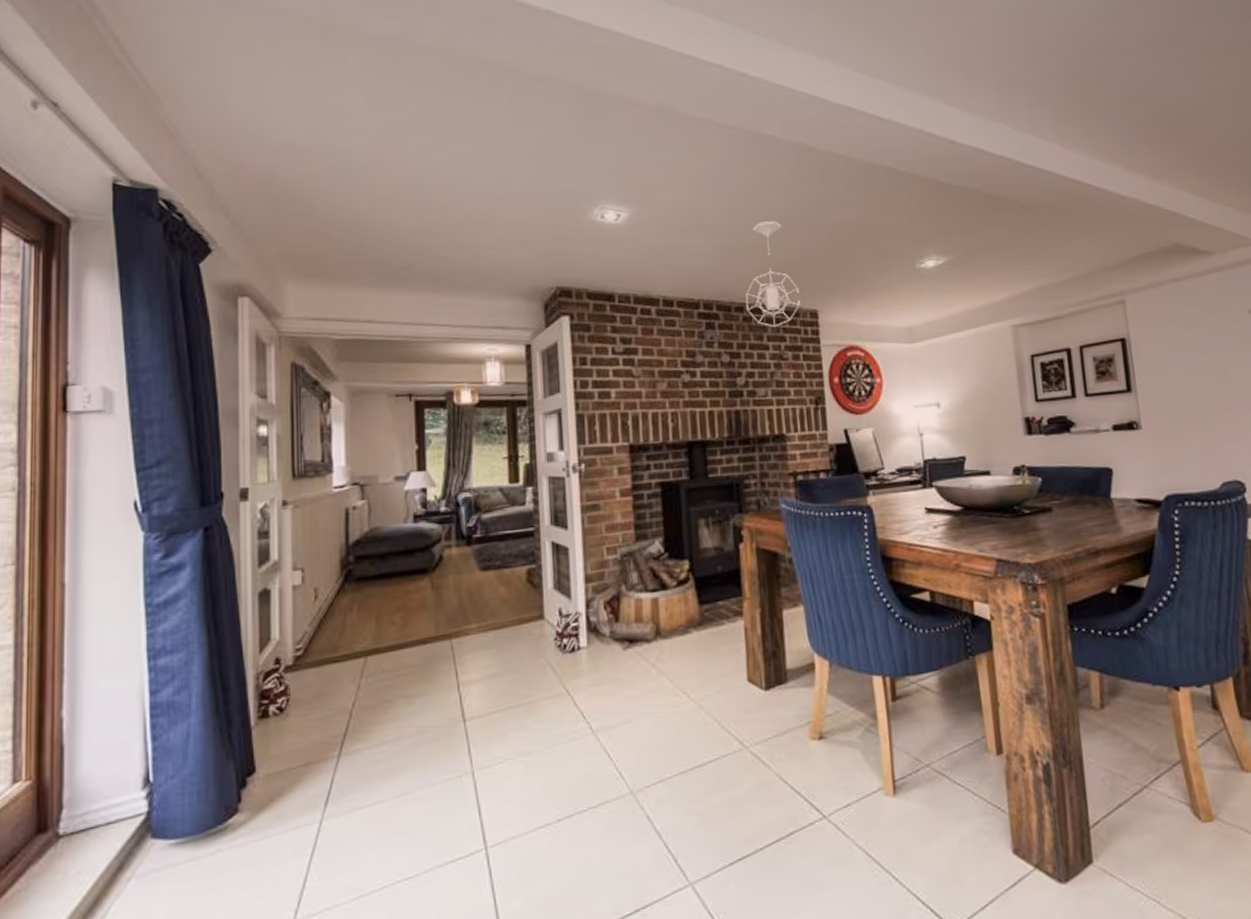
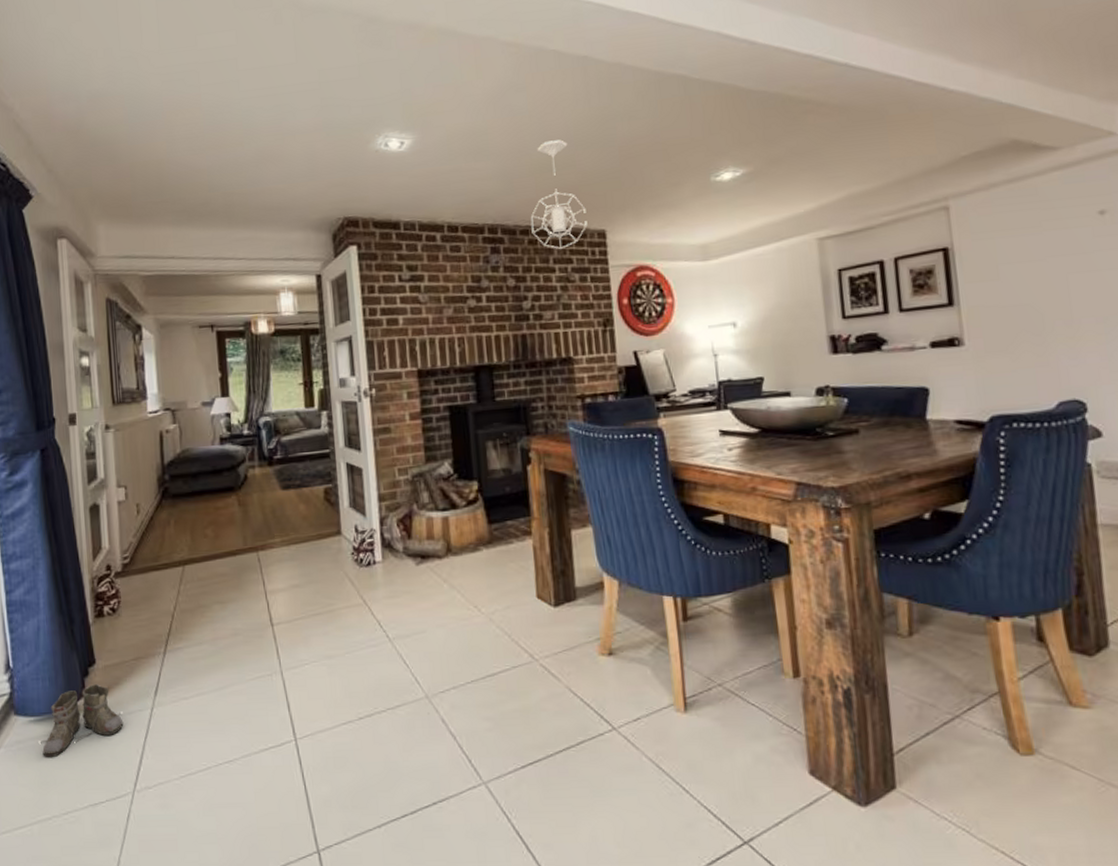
boots: none [182,796,286,888] -> present [41,684,124,758]

